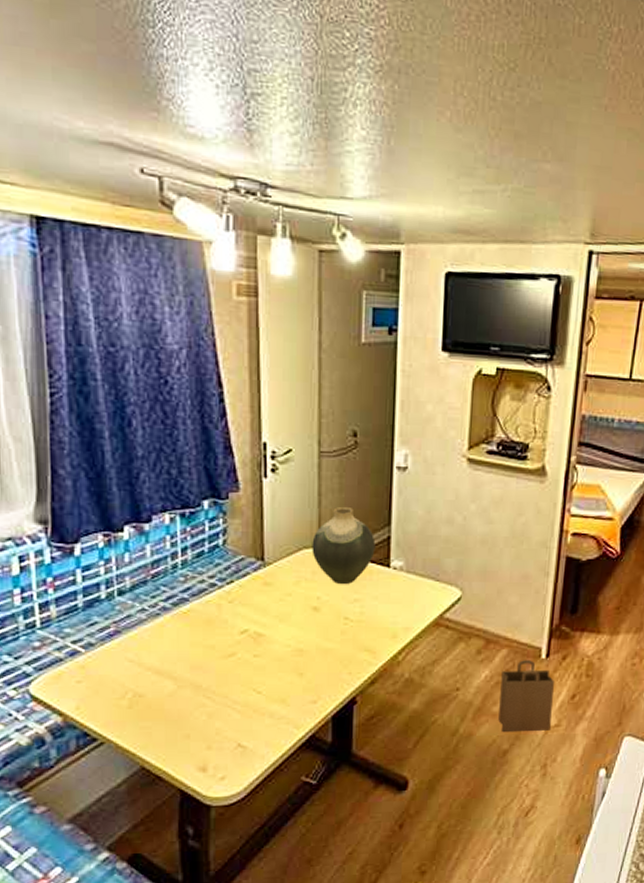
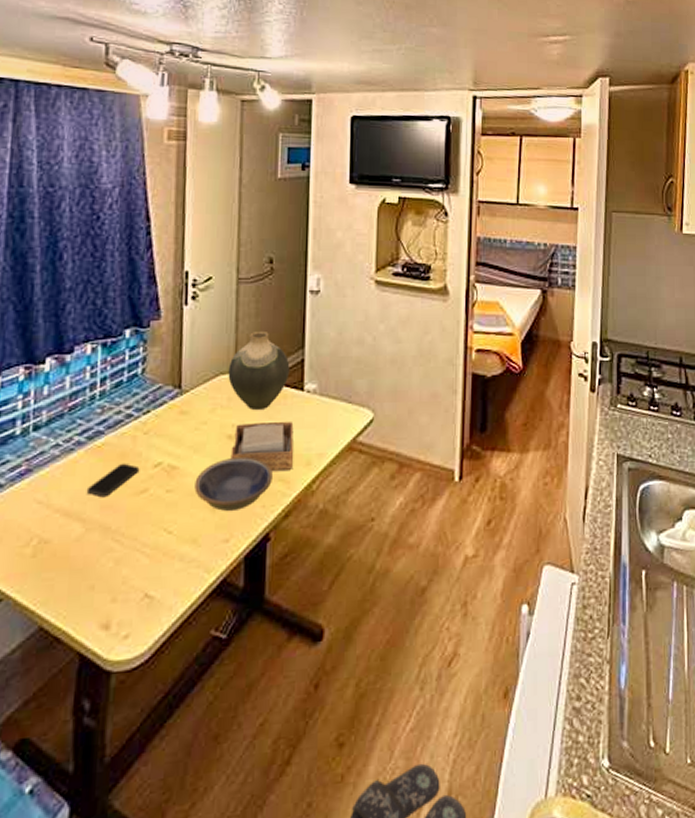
smartphone: none [175,628,227,658] -> present [86,463,140,496]
bowl: none [281,627,358,677] -> present [194,456,273,512]
napkin holder: none [316,595,380,641] -> present [230,421,294,471]
shopping bag: present [498,660,555,731] -> none [415,484,470,566]

